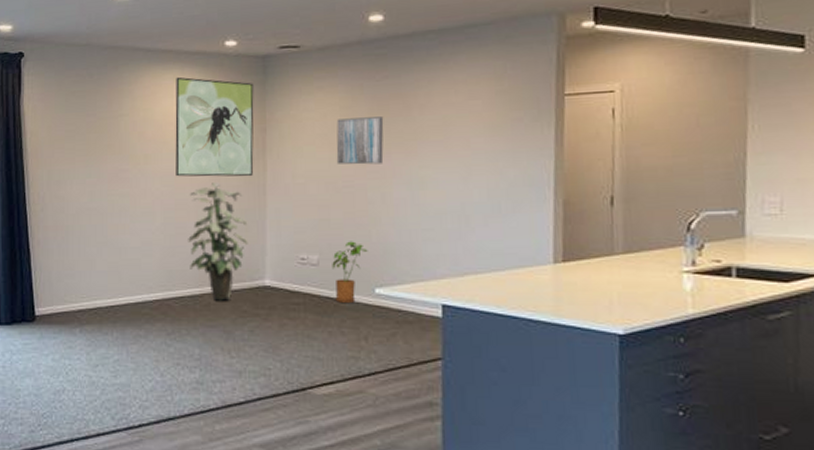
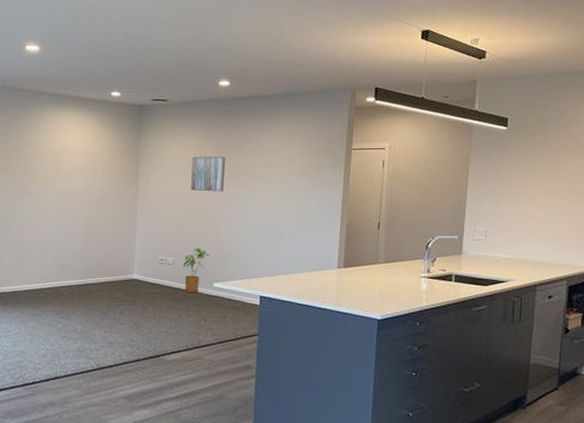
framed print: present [175,76,254,177] -> none [69,117,132,197]
indoor plant: present [188,183,248,301] -> none [76,200,122,289]

